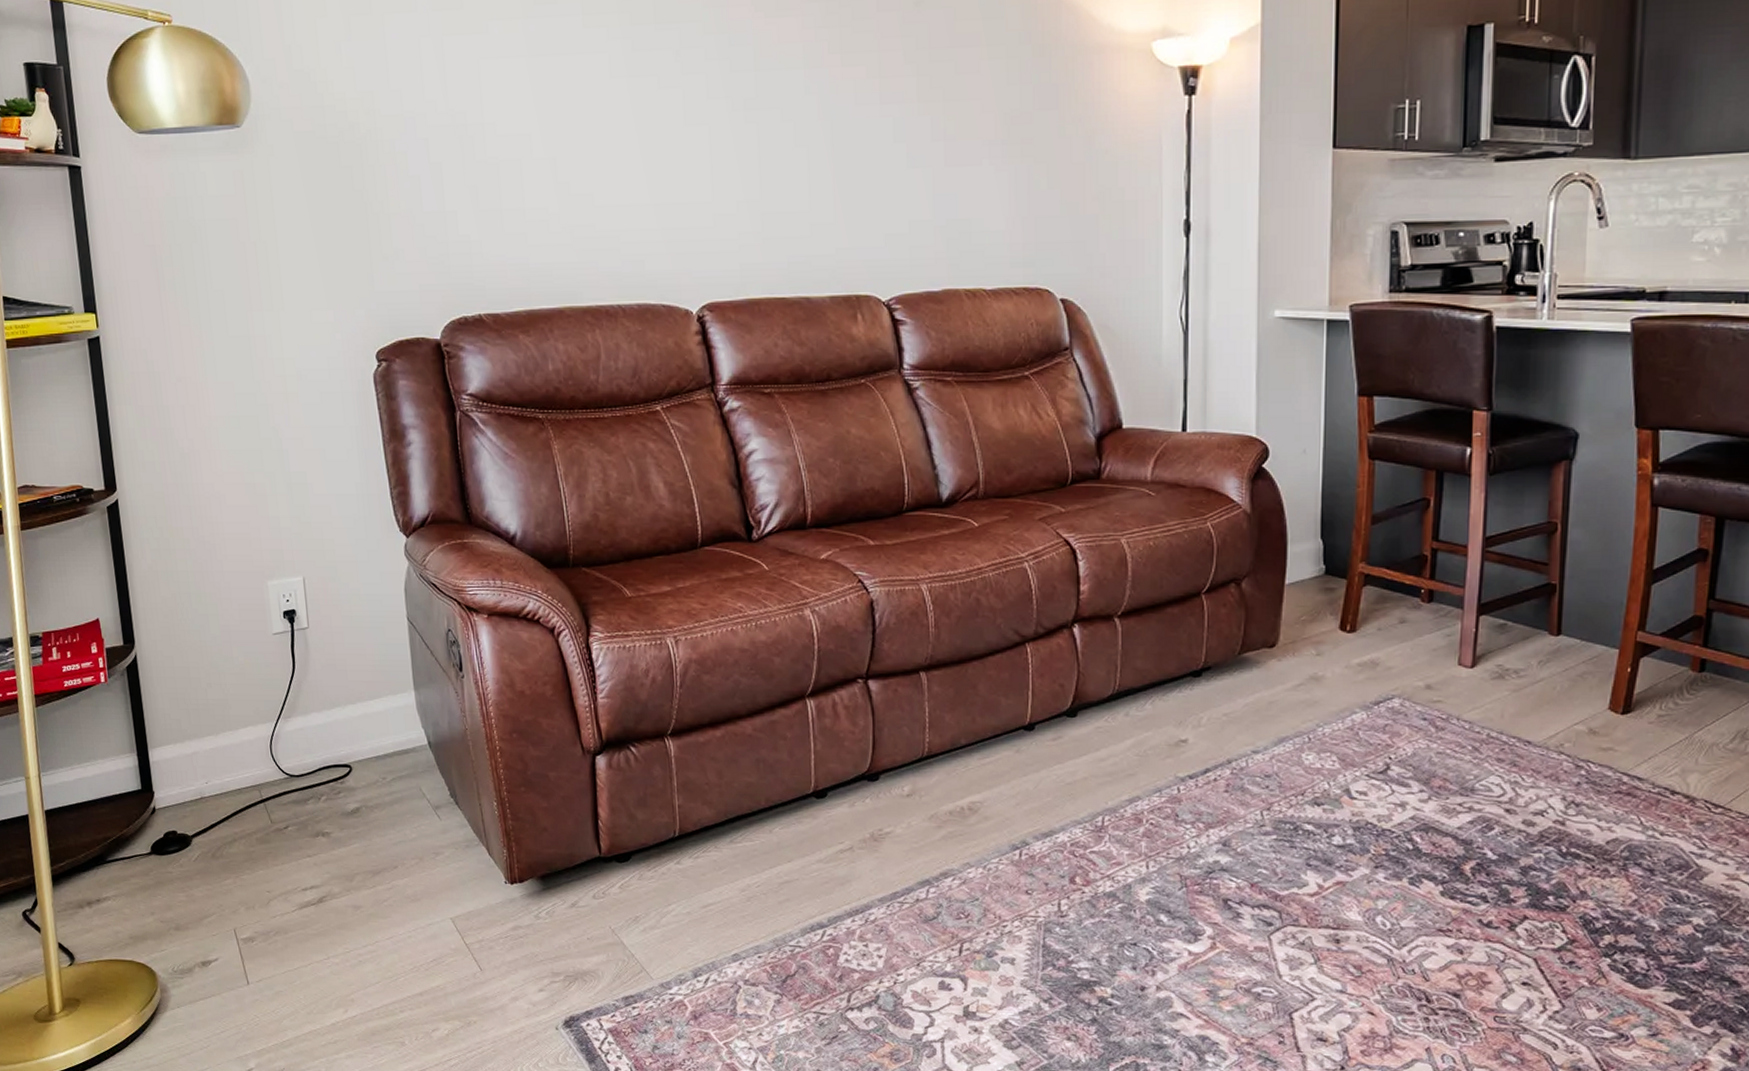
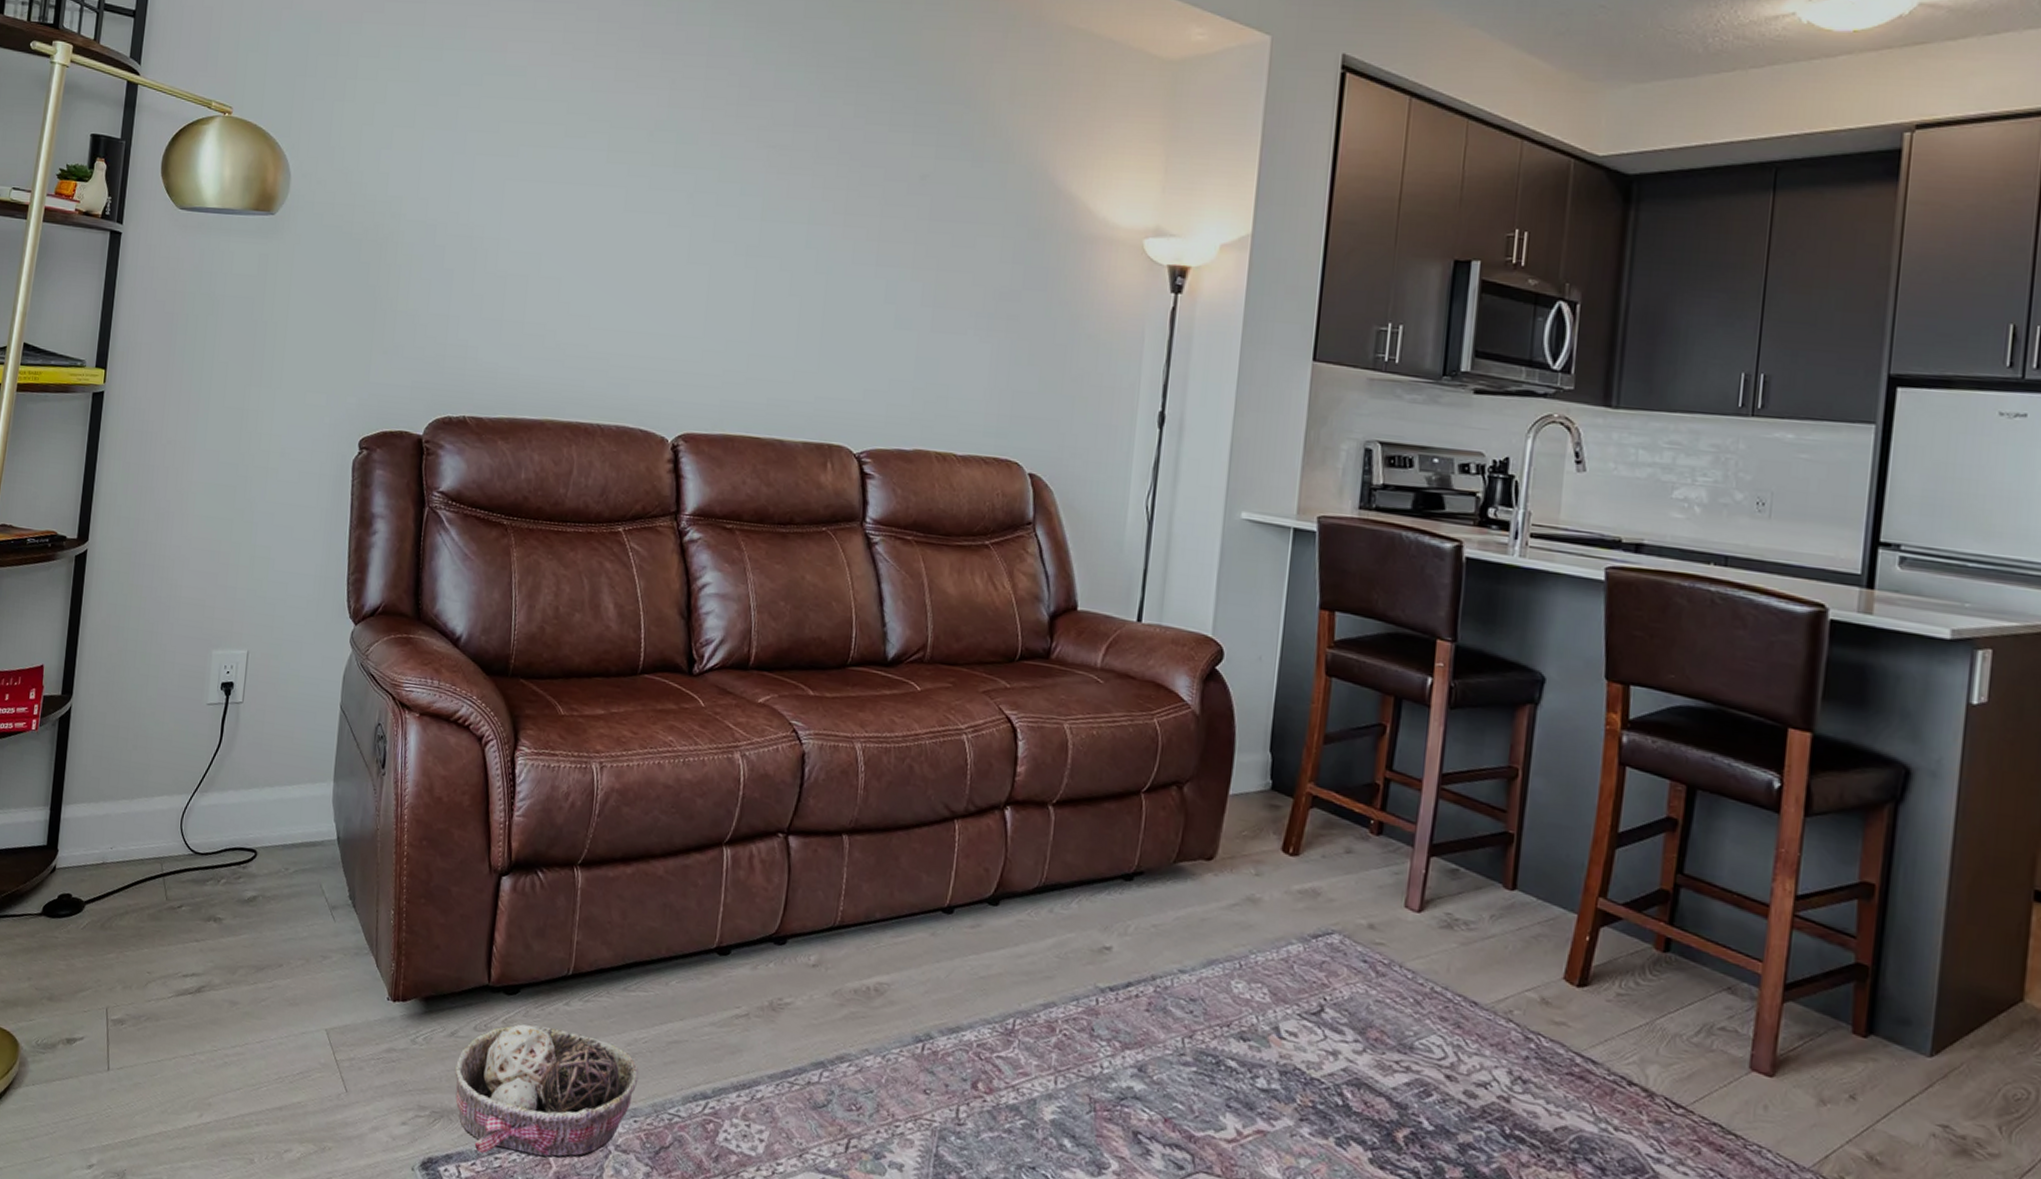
decorative basket: none [580,885,757,1005] -> present [454,1024,639,1159]

